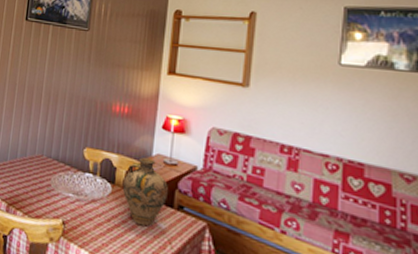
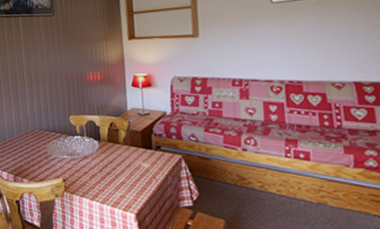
jug: present [122,157,169,227] -> none [107,113,147,169]

